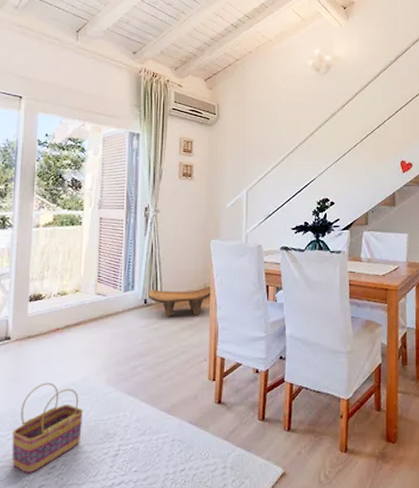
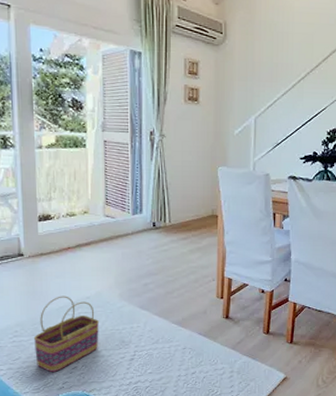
bench: present [148,287,213,317] -> none [156,212,220,240]

